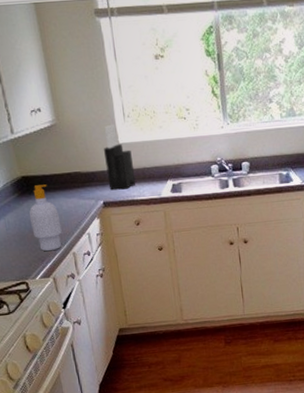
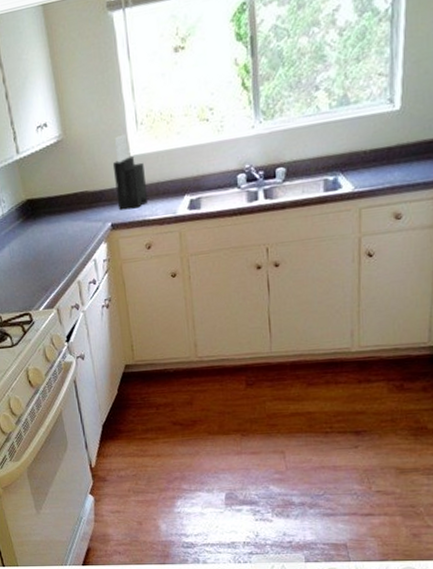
soap bottle: present [29,184,62,252] -> none [33,207,67,281]

